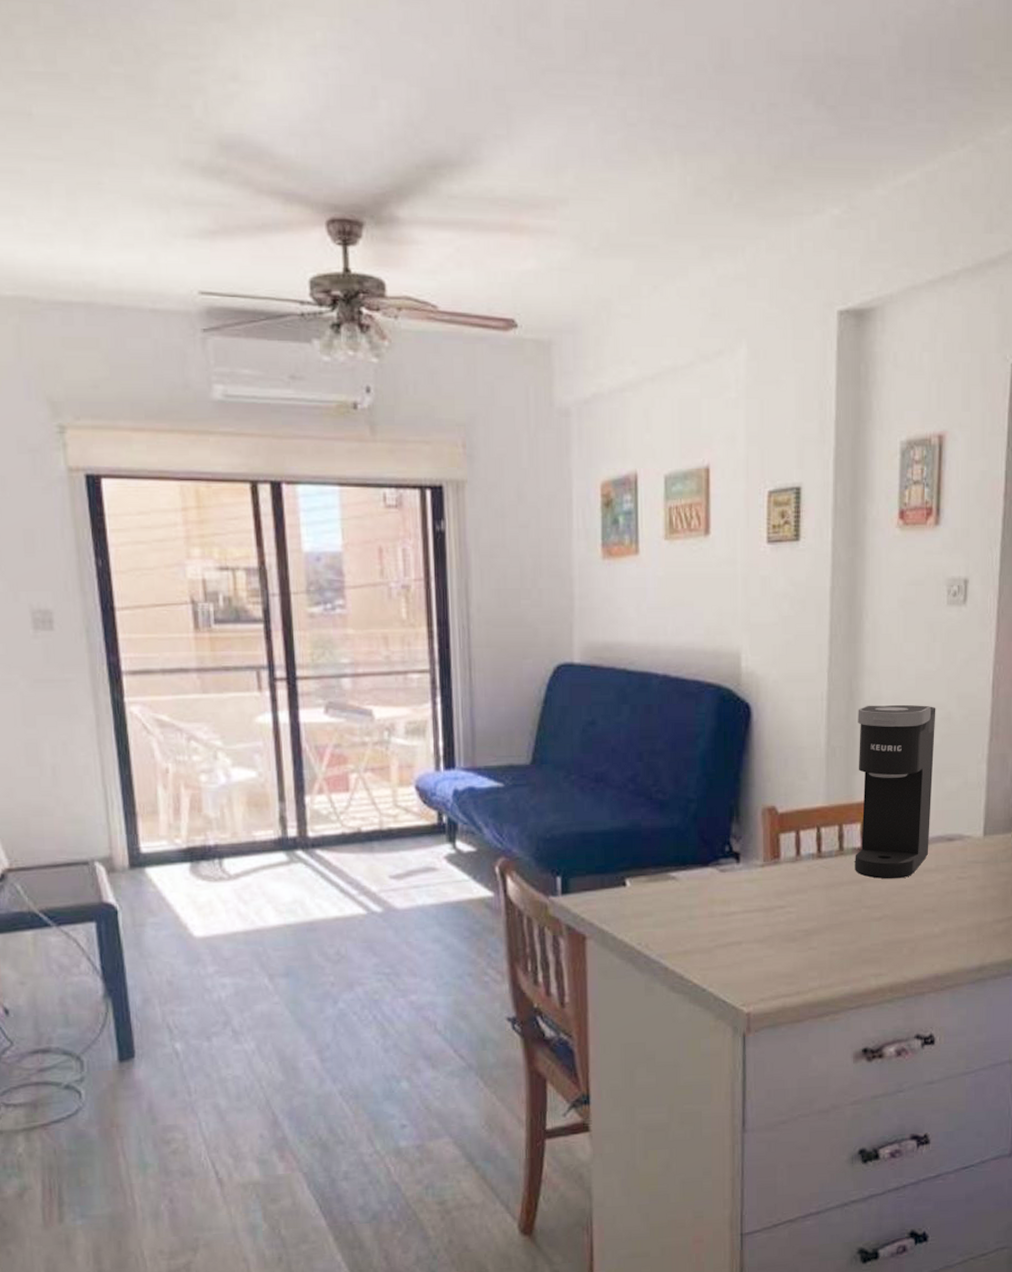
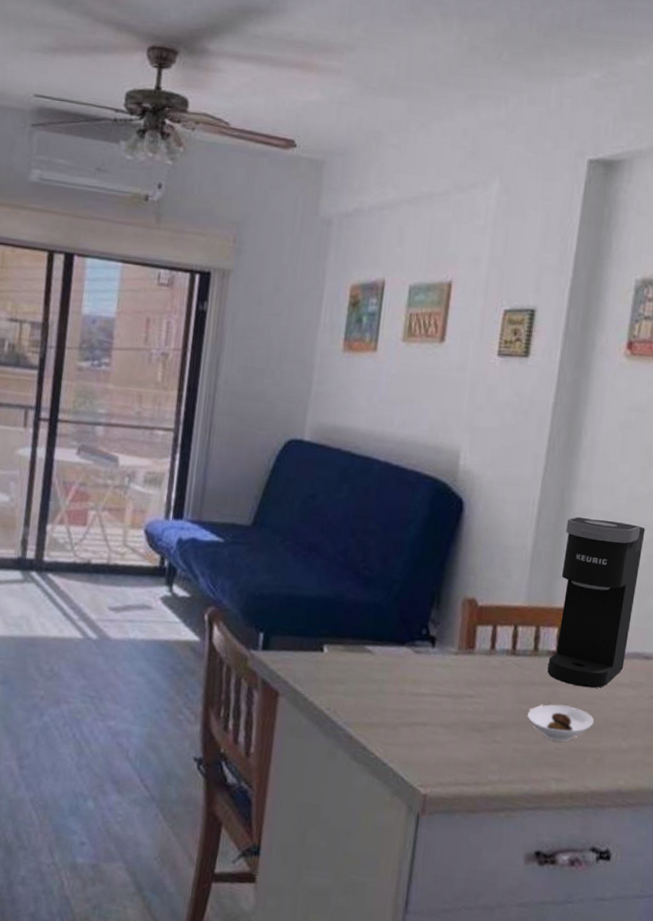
saucer: none [840,900,906,938] -> present [527,704,594,742]

